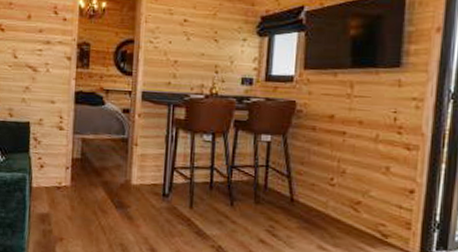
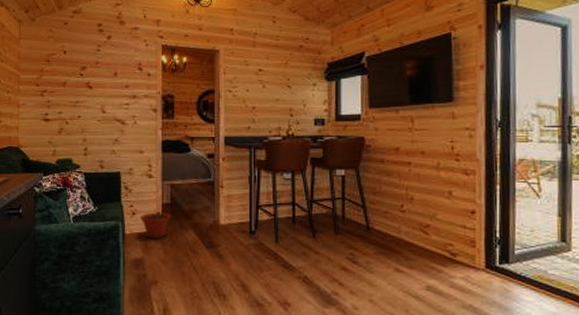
plant pot: none [49,167,81,195] -> present [141,212,171,239]

